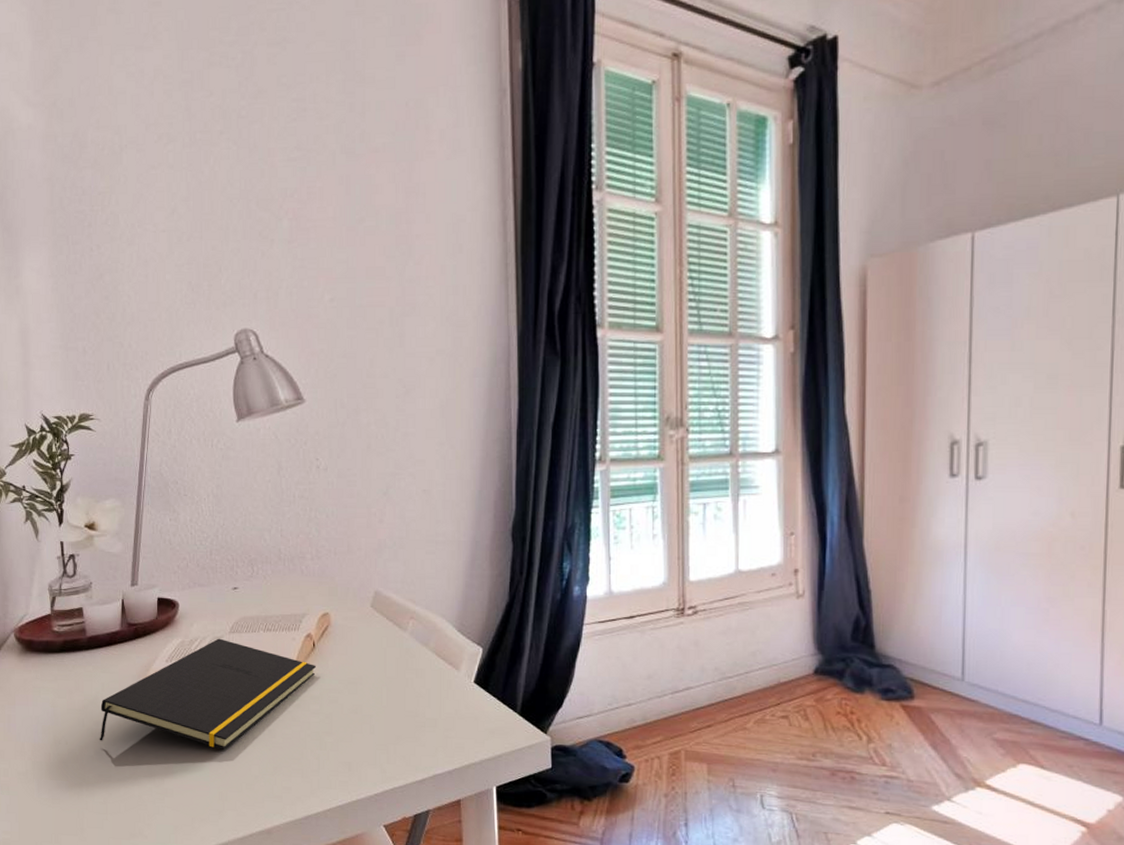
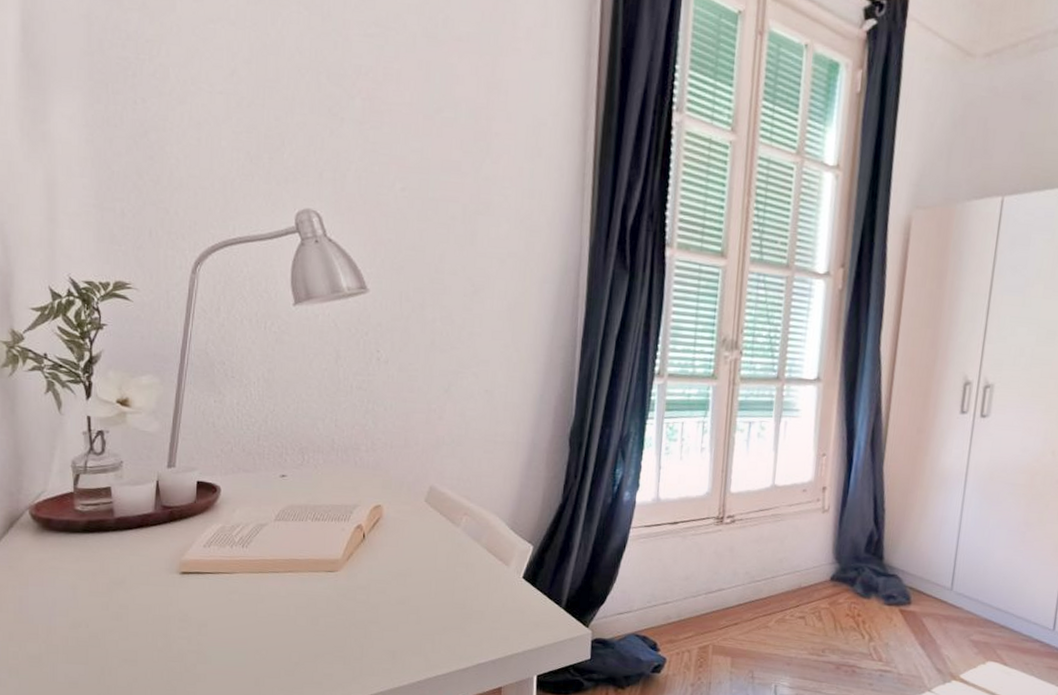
notepad: present [99,638,316,750] -> none [125,525,365,636]

